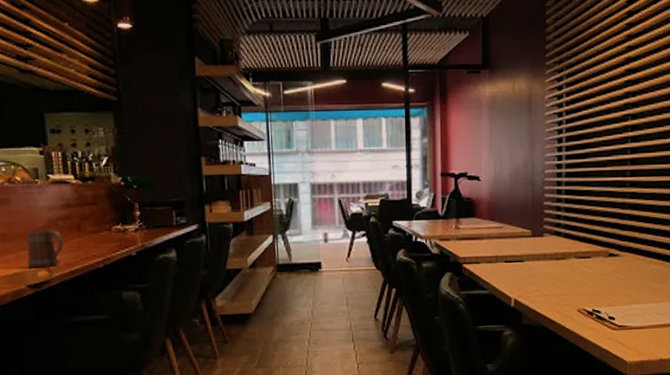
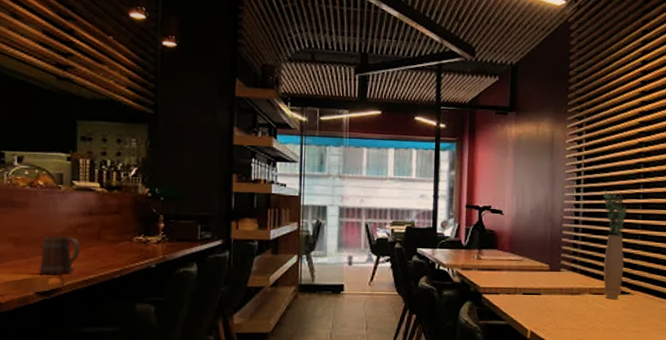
vase: none [587,146,615,263] -> present [603,189,628,300]

